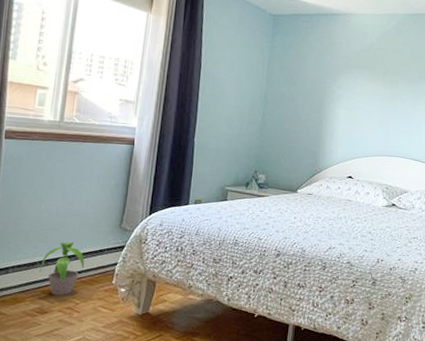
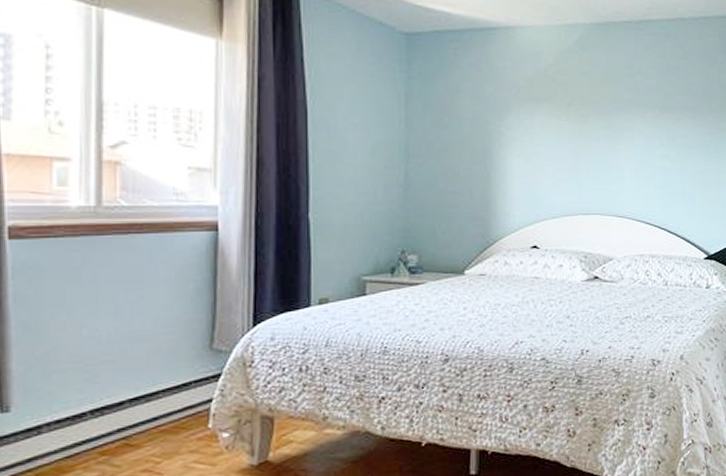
potted plant: present [39,241,85,296] -> none [91,377,163,456]

